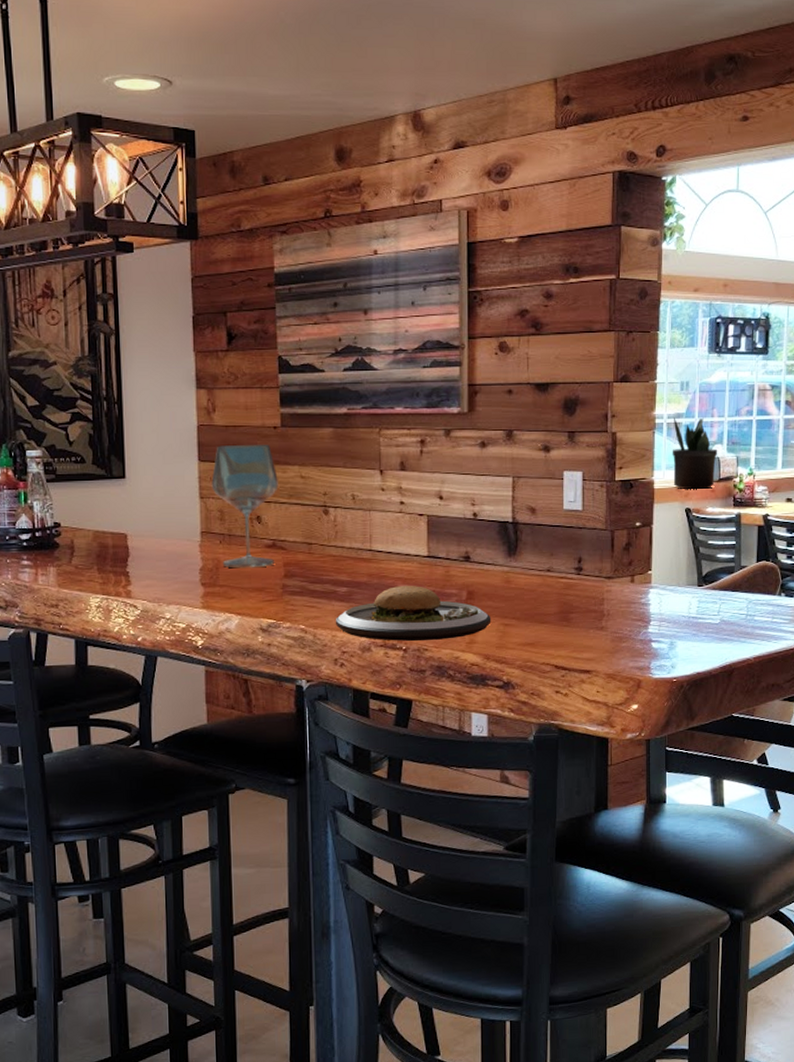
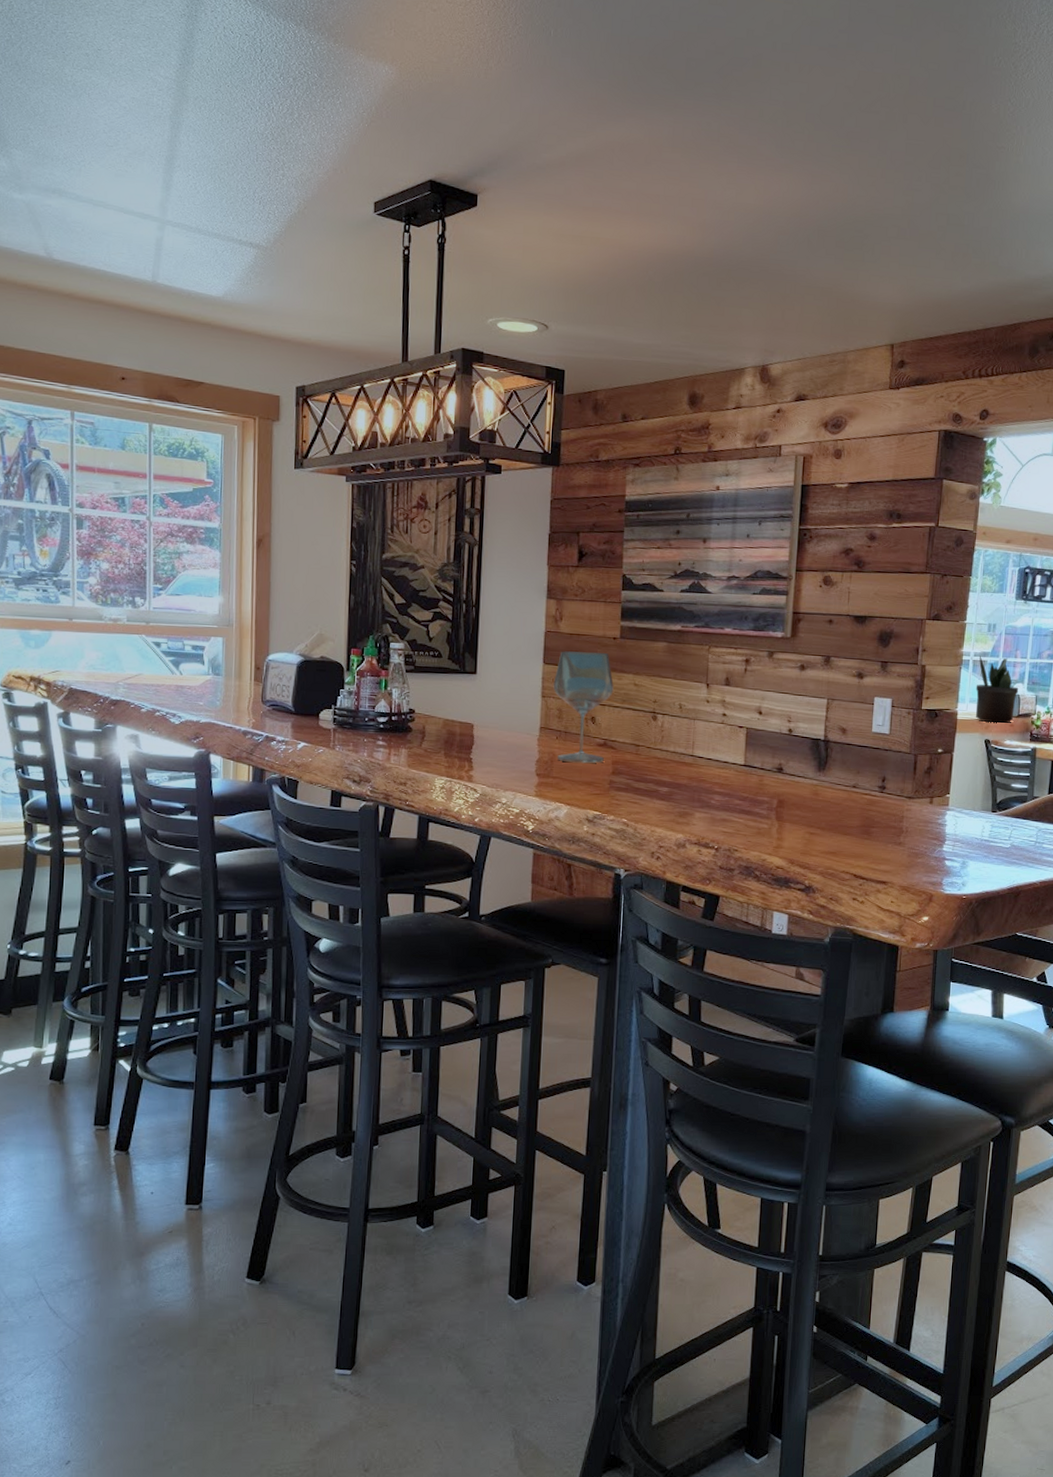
hamburger: present [335,585,491,641] -> none [654,789,798,842]

